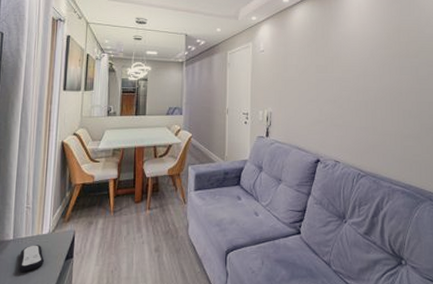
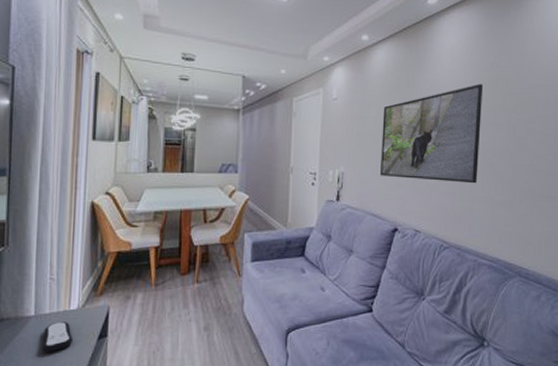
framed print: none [303,34,388,119] -> present [380,84,483,184]

